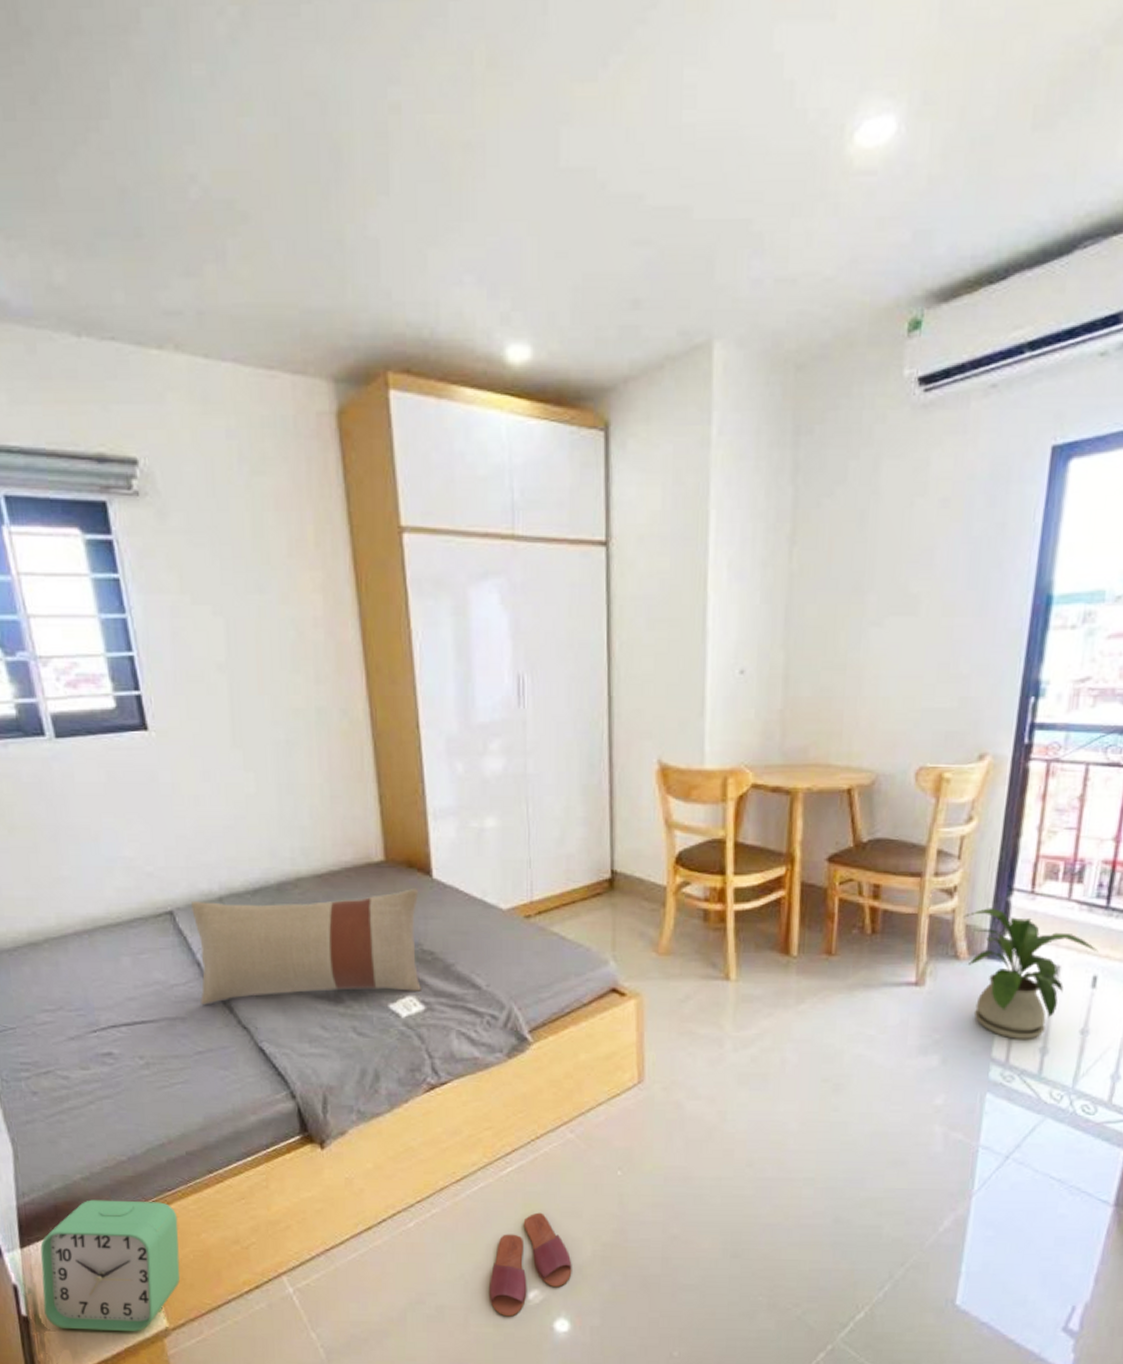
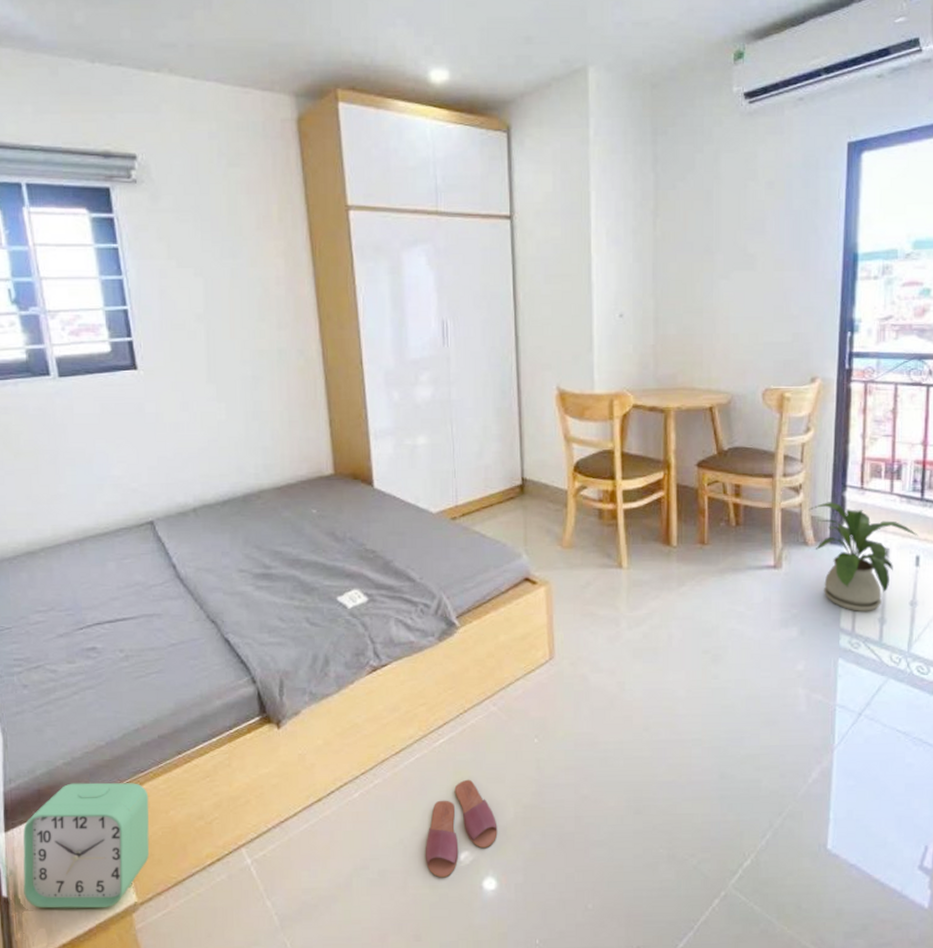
pillow: present [191,889,421,1005] -> none [169,497,365,602]

